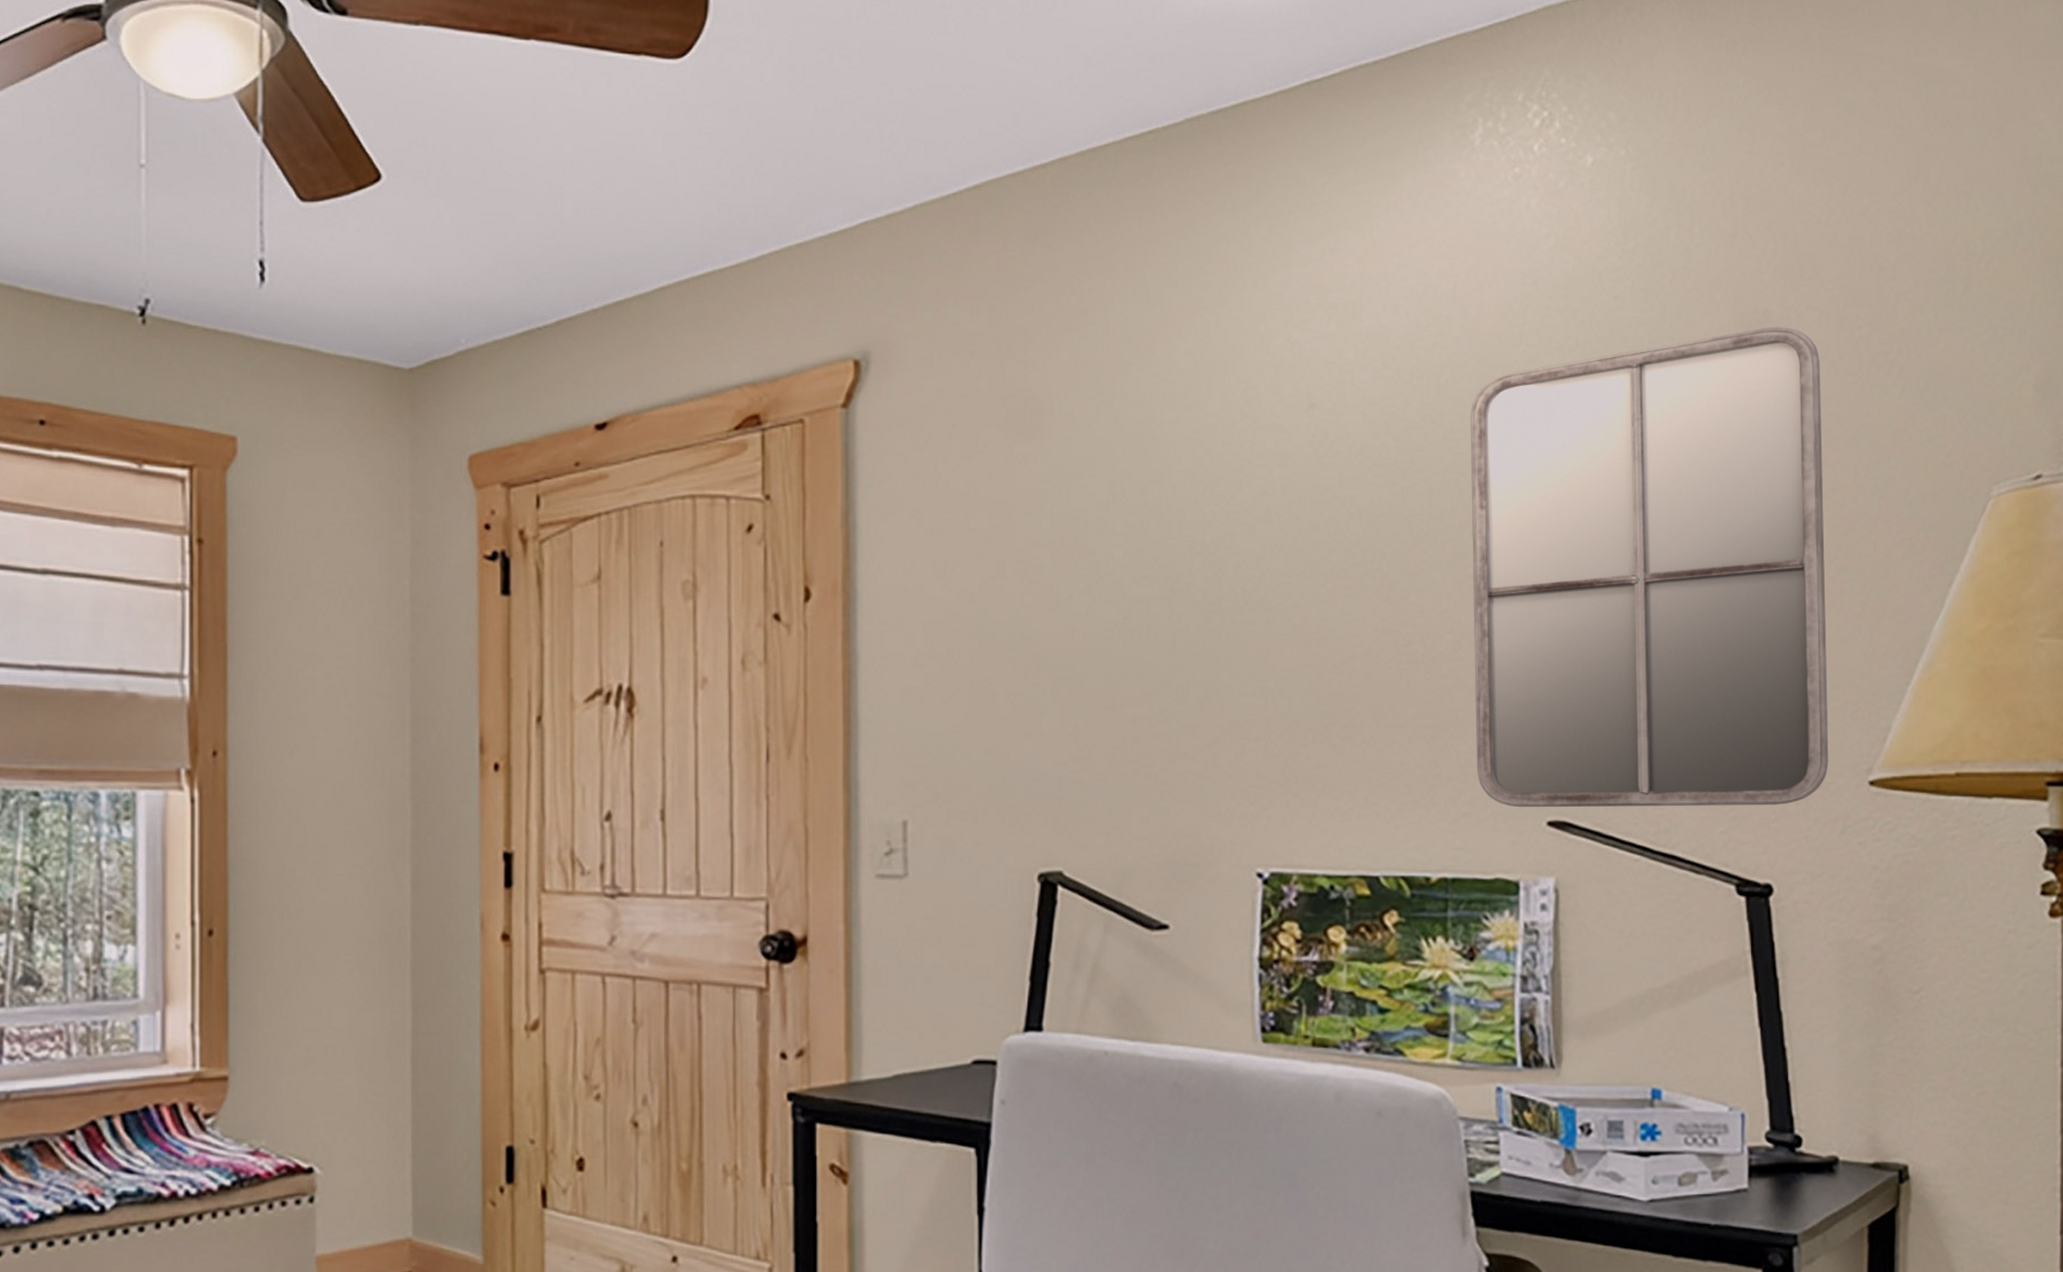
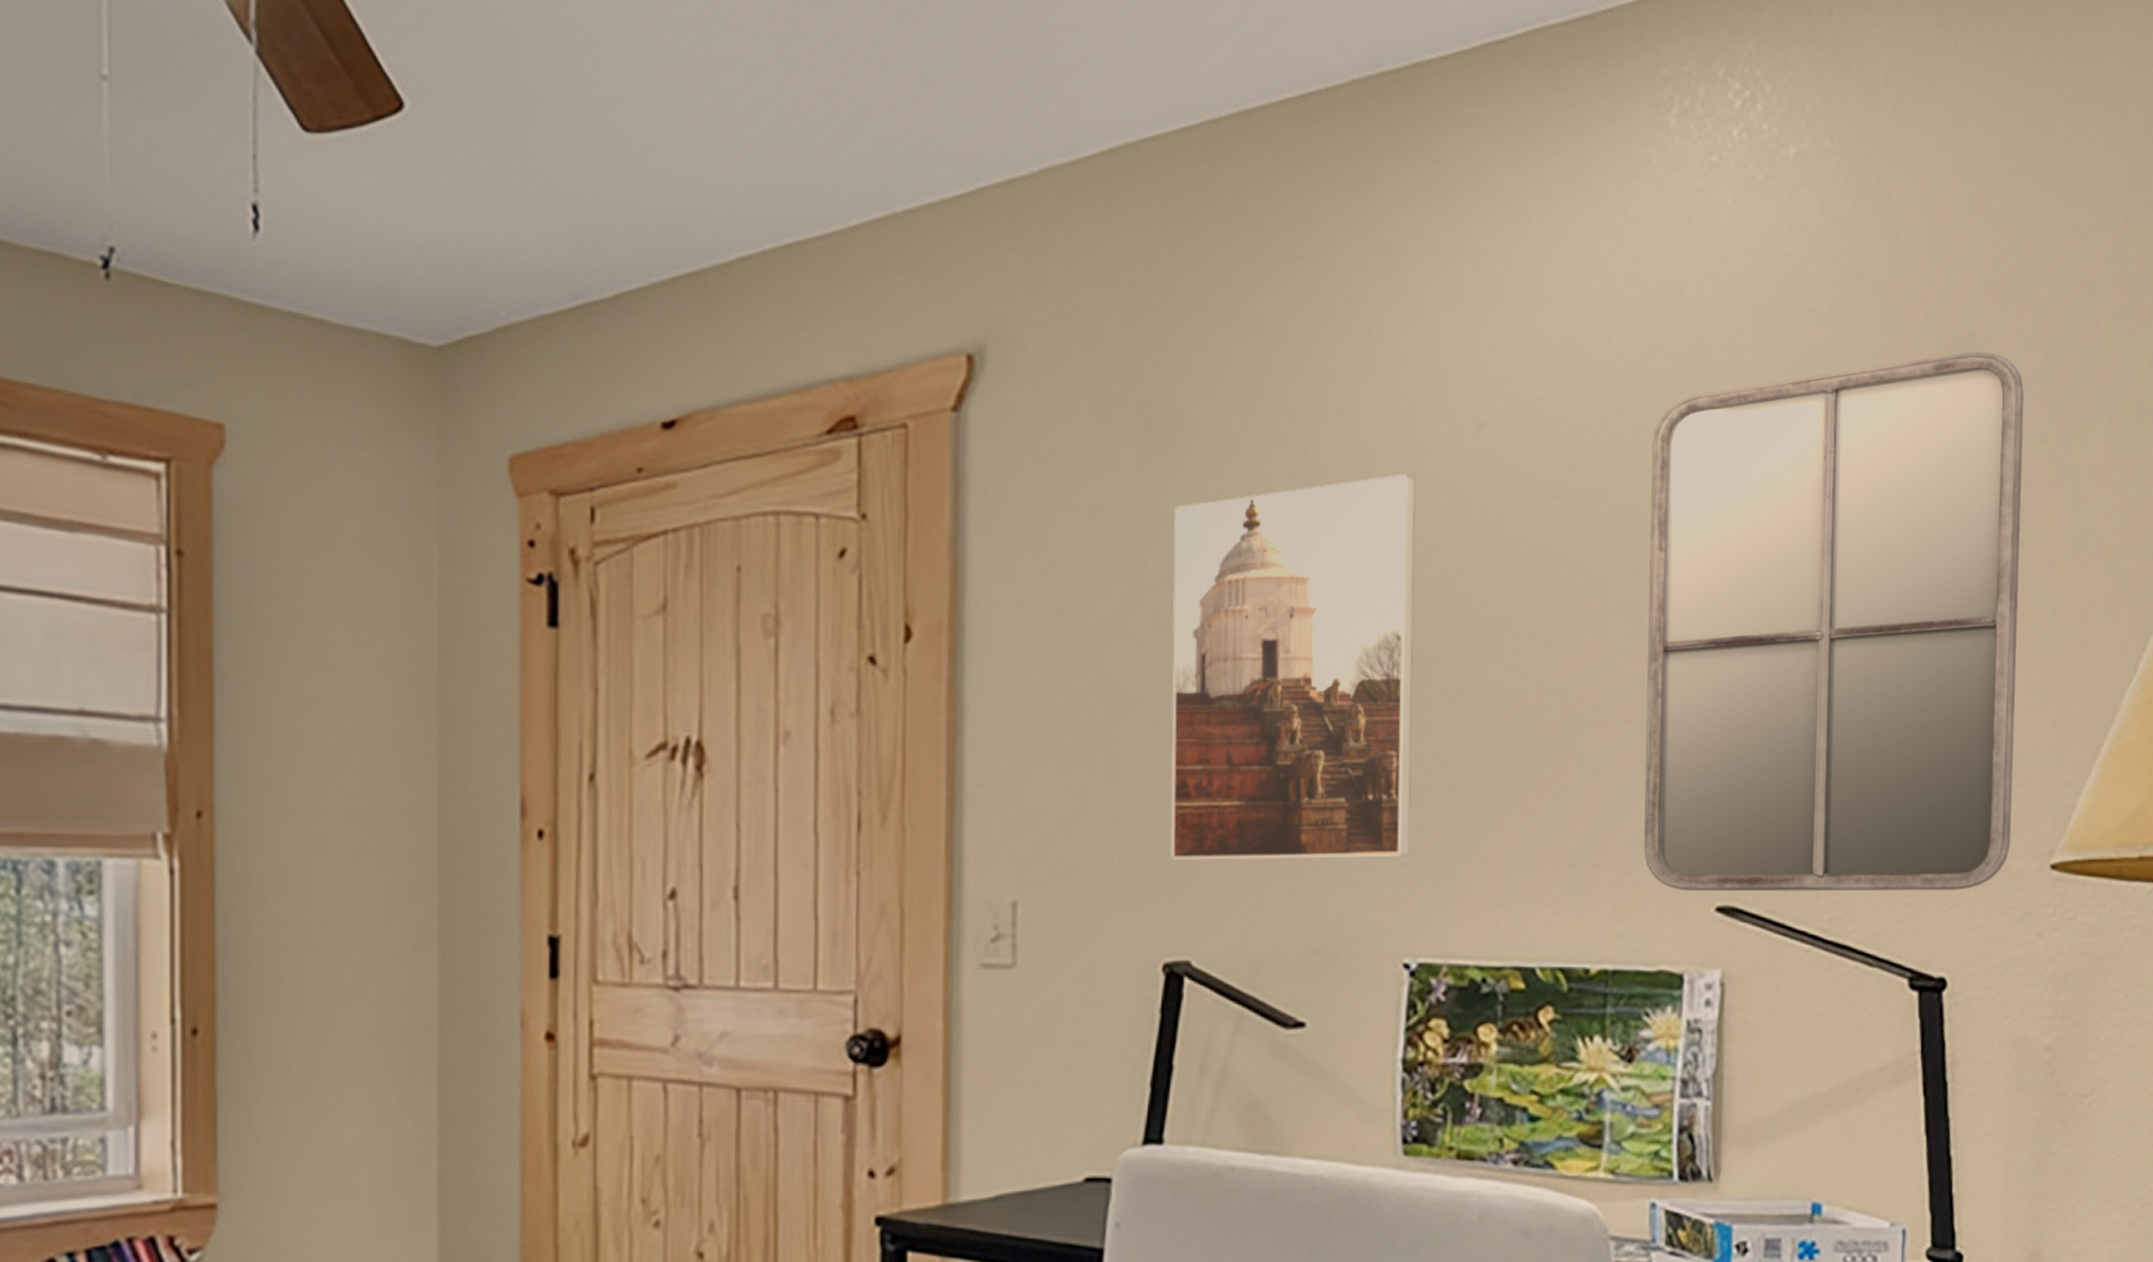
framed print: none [1038,448,1260,784] -> present [1170,473,1416,860]

